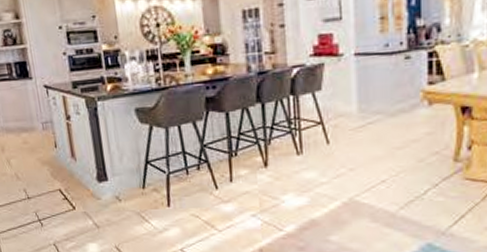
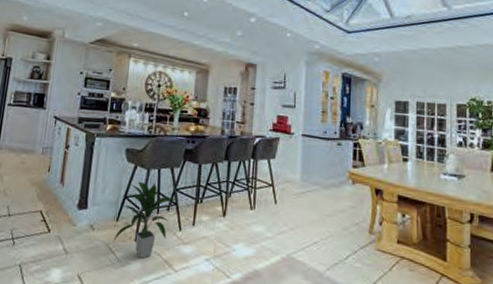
indoor plant: none [143,141,208,223] -> present [113,181,178,259]

